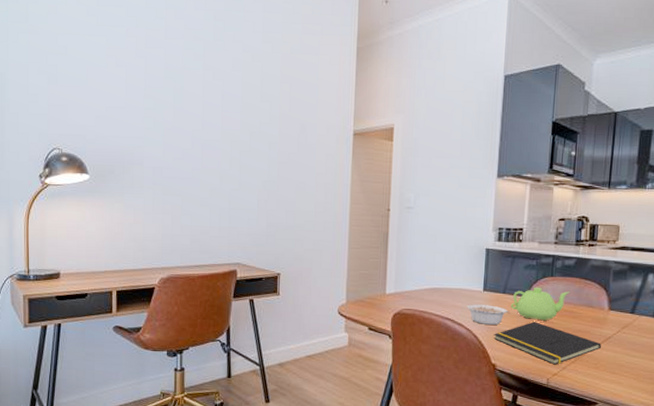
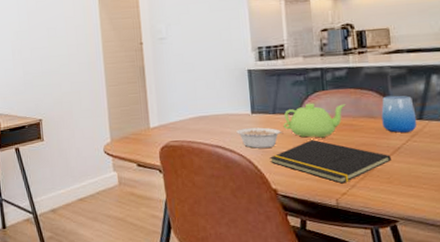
cup: none [599,288,630,324] -> present [381,95,417,133]

